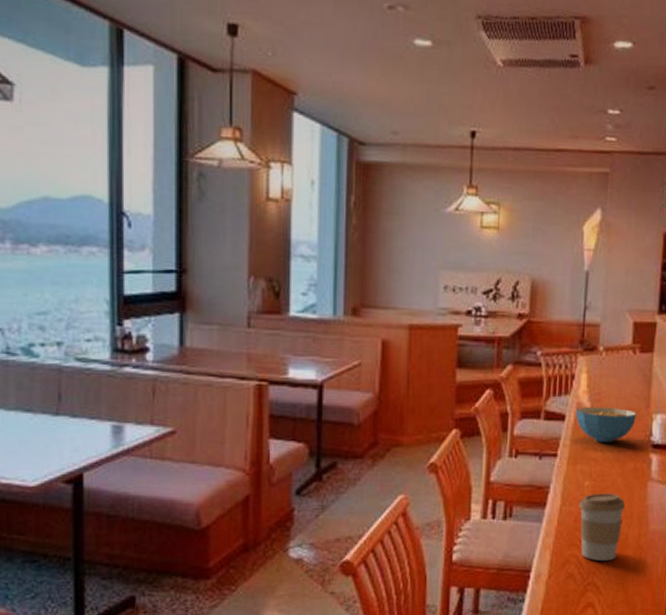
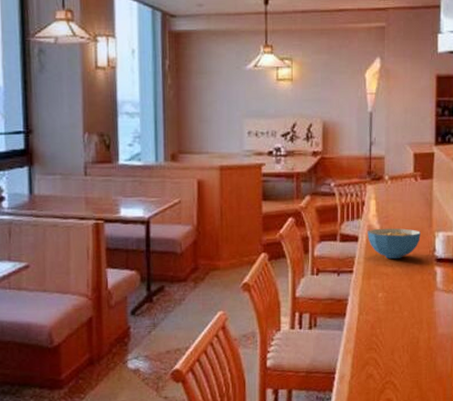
coffee cup: present [578,493,626,562] -> none [374,302,416,363]

